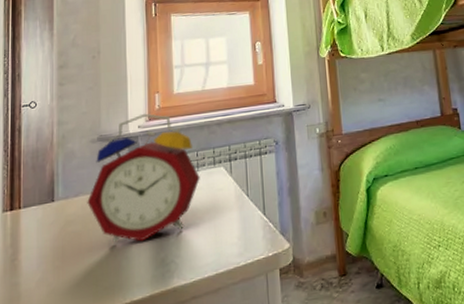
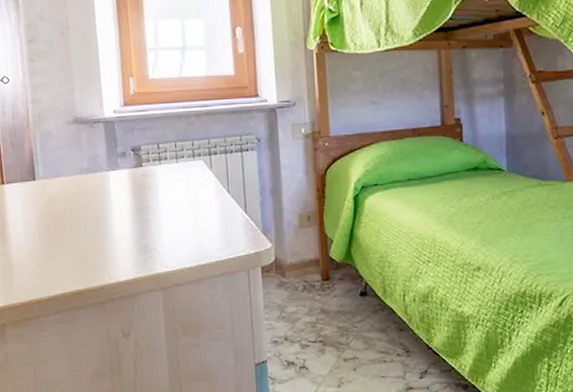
alarm clock: present [87,113,200,243] -> none [67,97,179,227]

